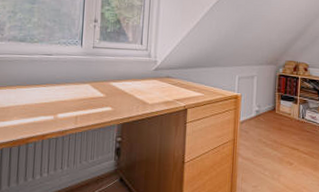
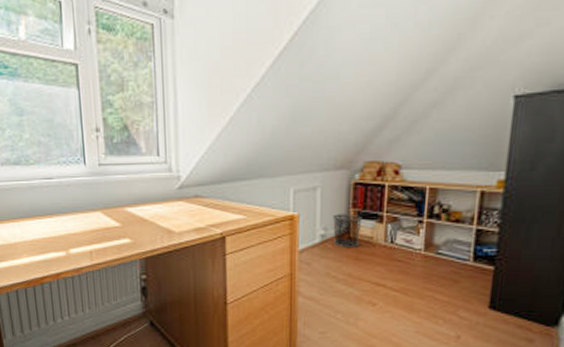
waste bin: none [264,96,284,121] -> present [333,214,363,247]

